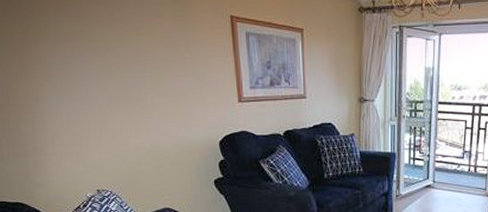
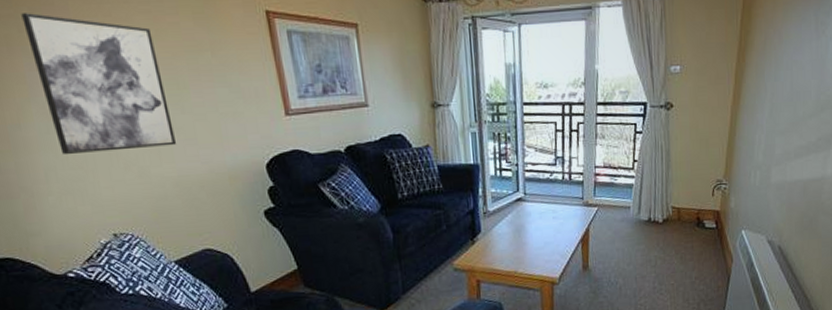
wall art: none [48,12,152,125] -> present [21,13,177,155]

